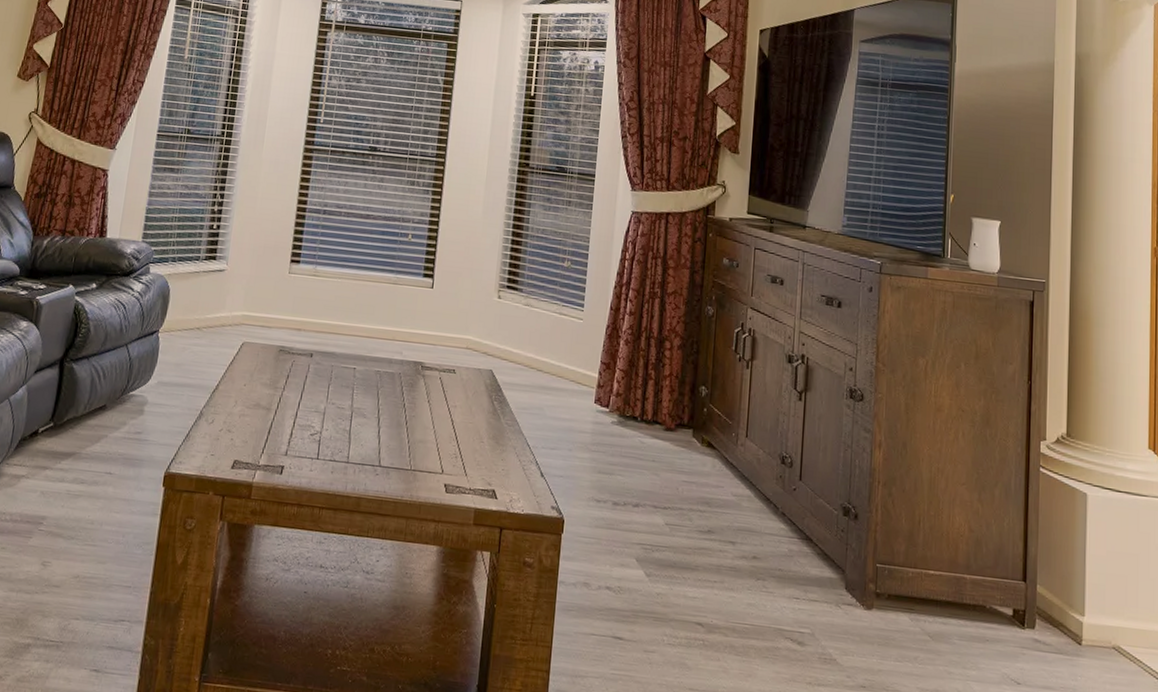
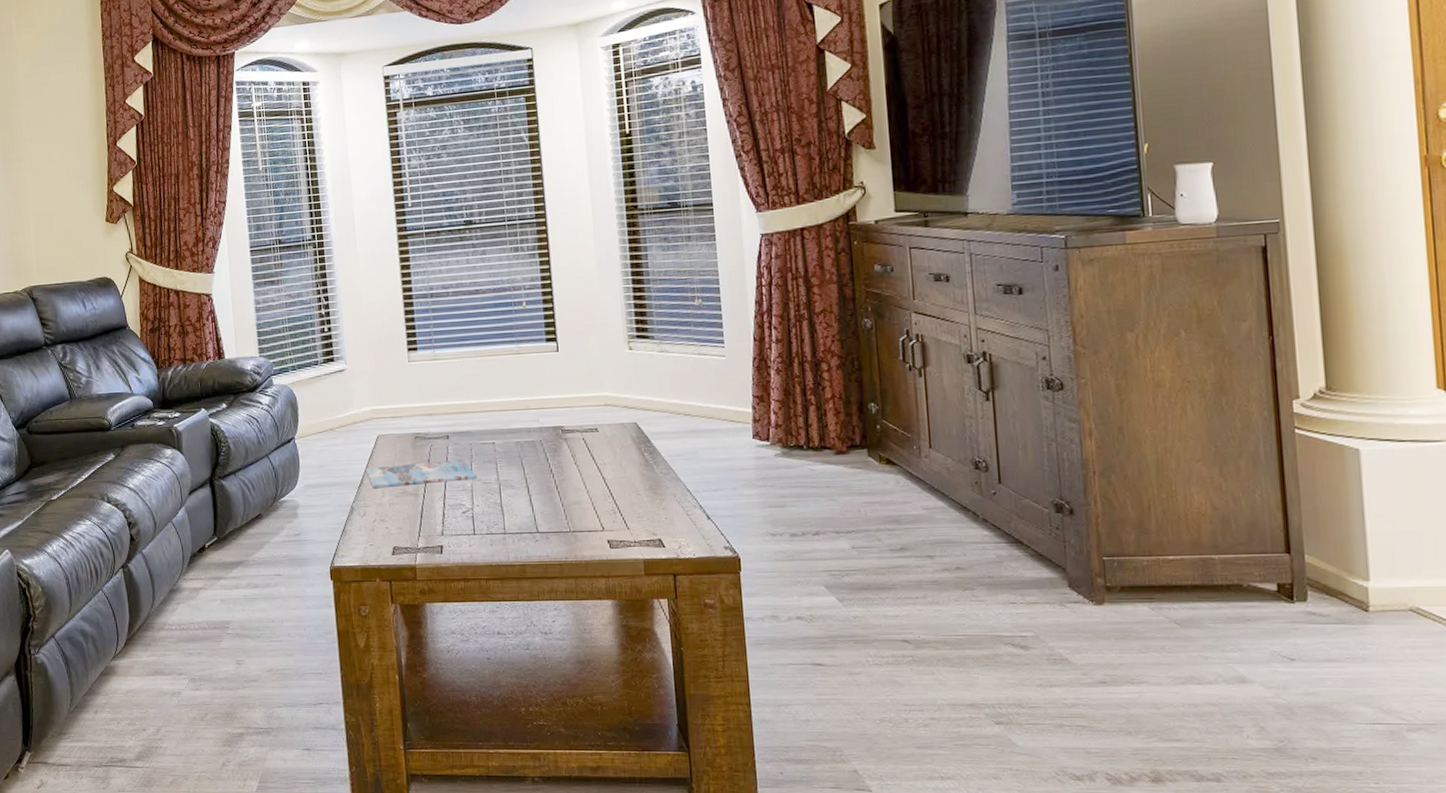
magazine: none [223,373,332,402] -> present [366,459,477,489]

